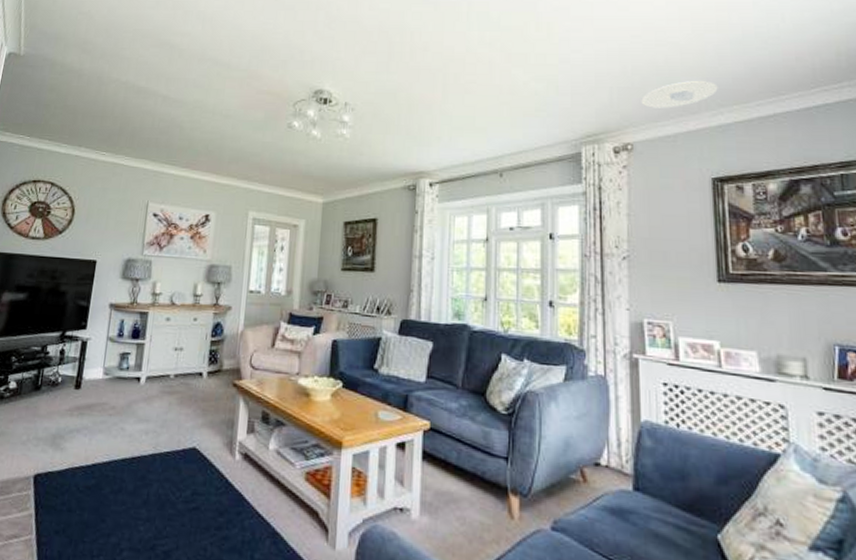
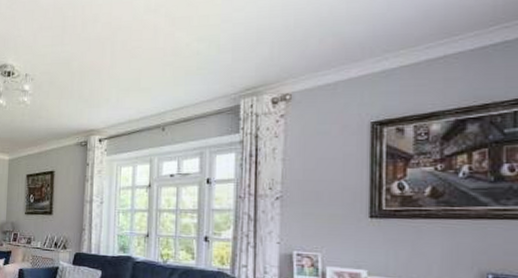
recessed light: present [641,81,718,109] -> none [302,28,385,59]

